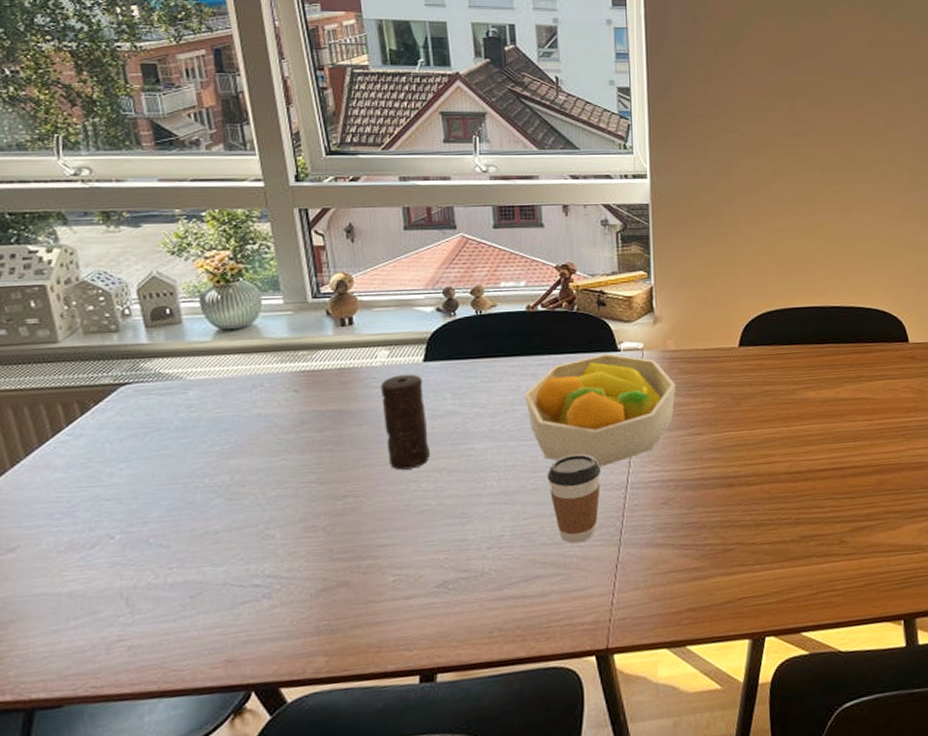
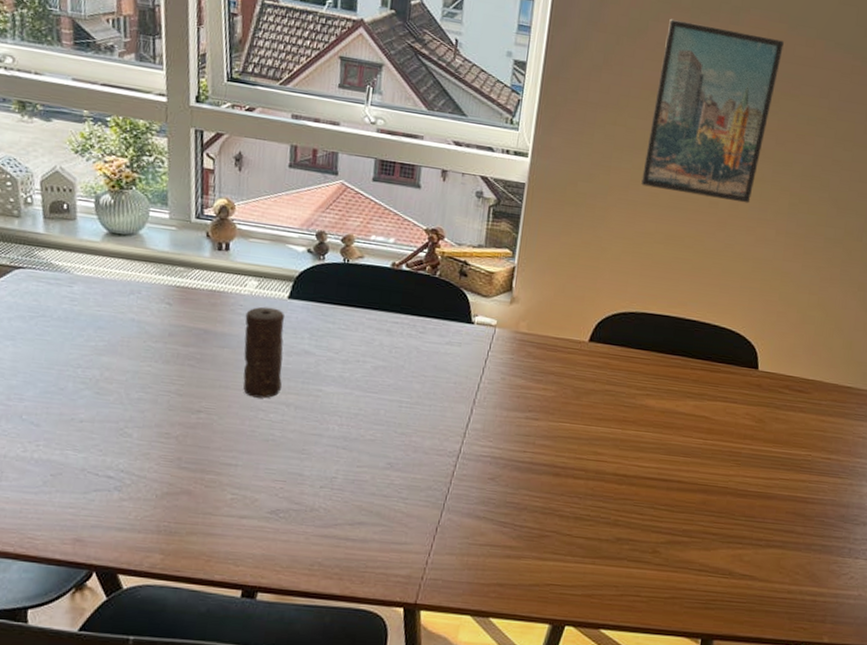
fruit bowl: present [525,353,676,467] -> none [376,323,522,433]
coffee cup: present [547,454,601,544] -> none [385,414,437,500]
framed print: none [762,25,875,186] -> present [641,19,784,204]

